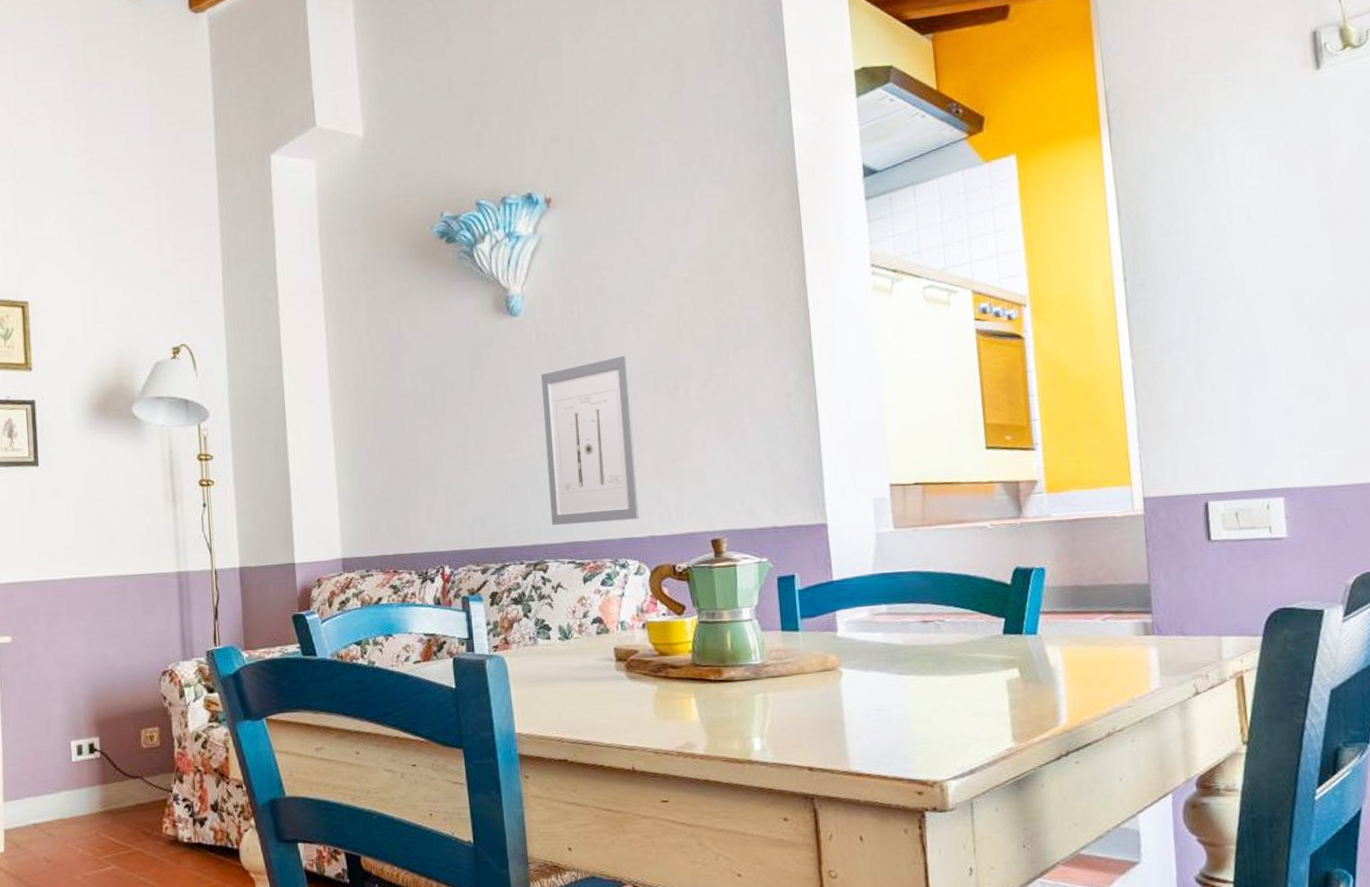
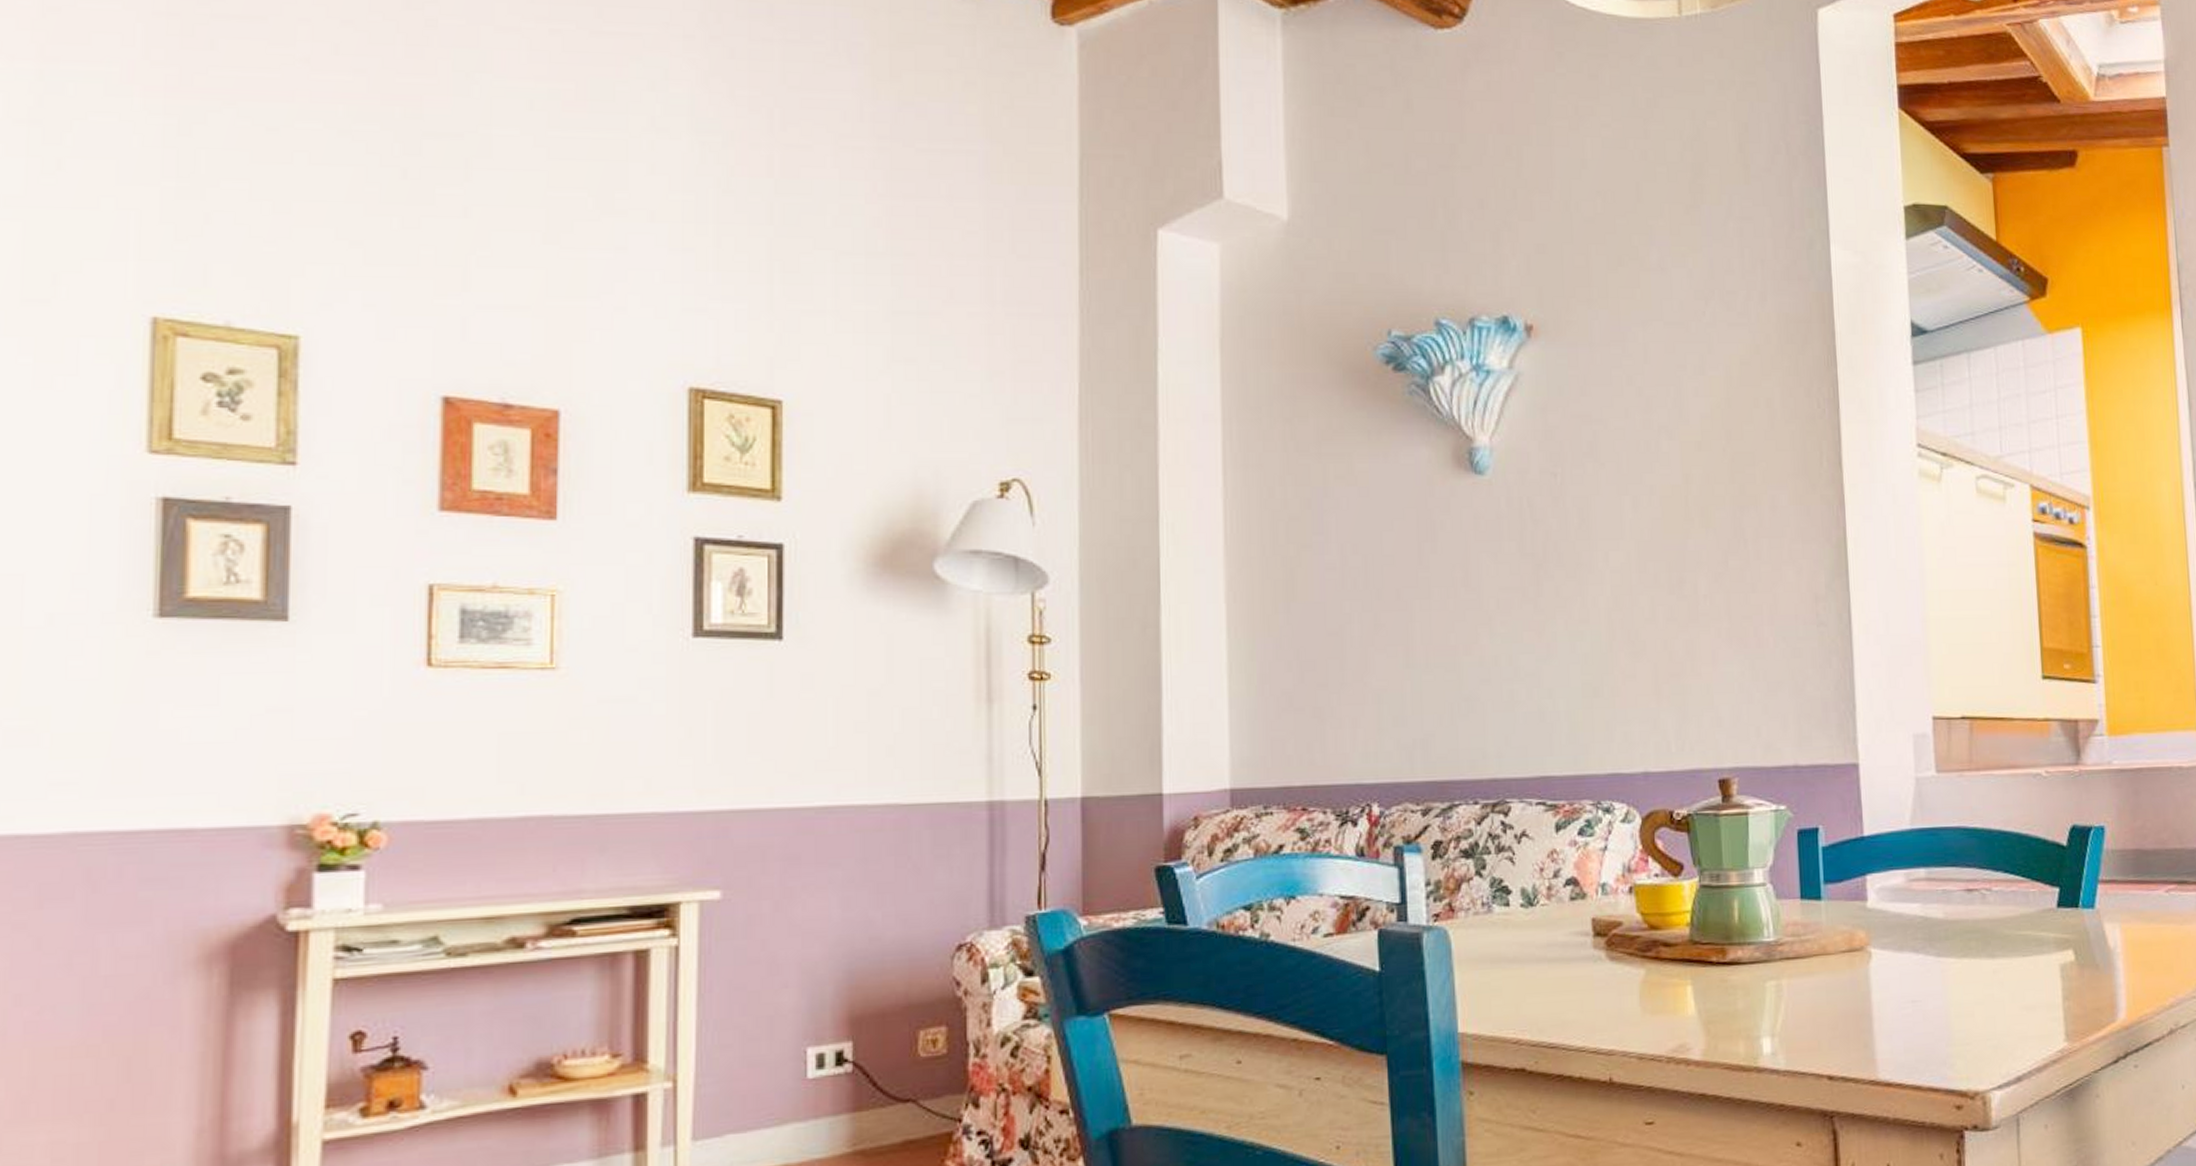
wall art: present [540,355,639,525] -> none [1510,536,1630,753]

